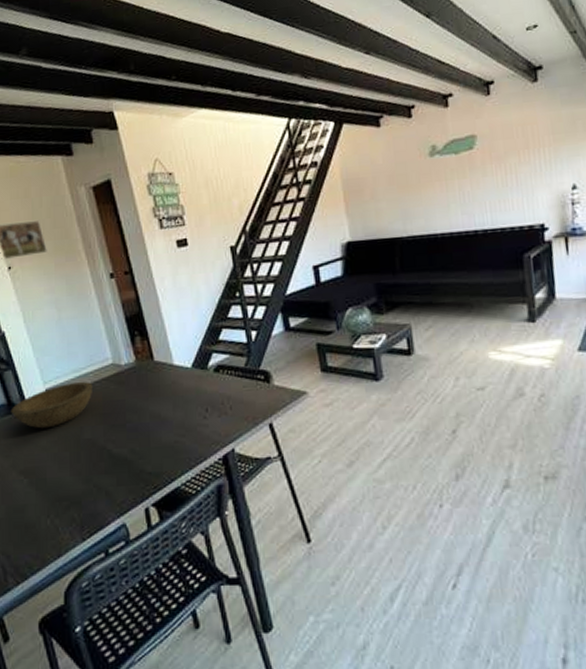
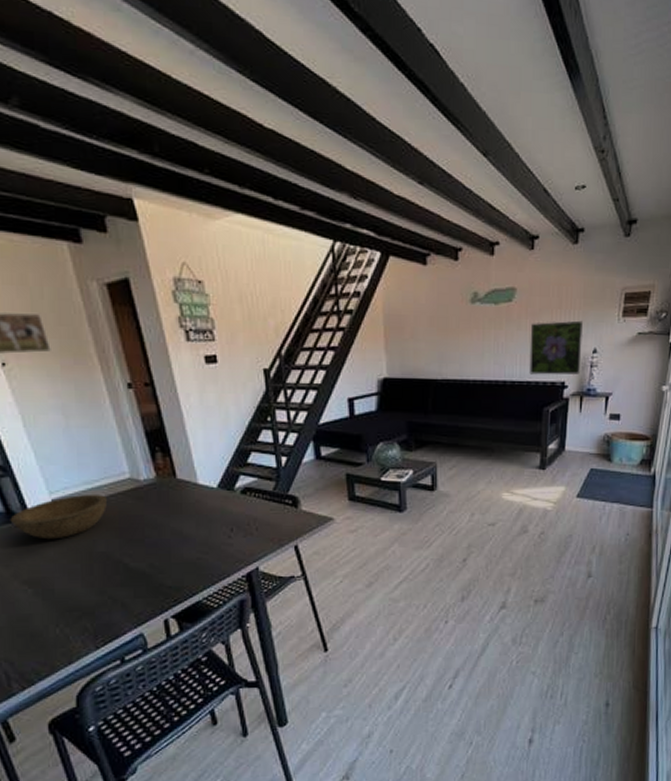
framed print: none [496,157,560,221] -> present [529,320,583,376]

